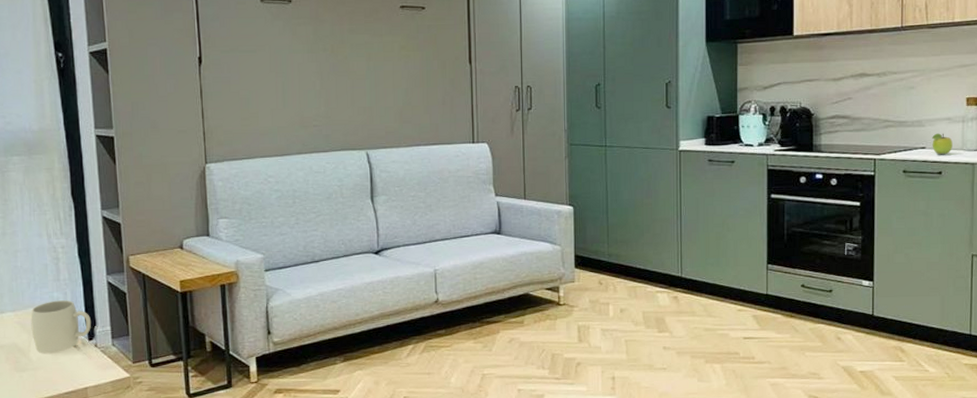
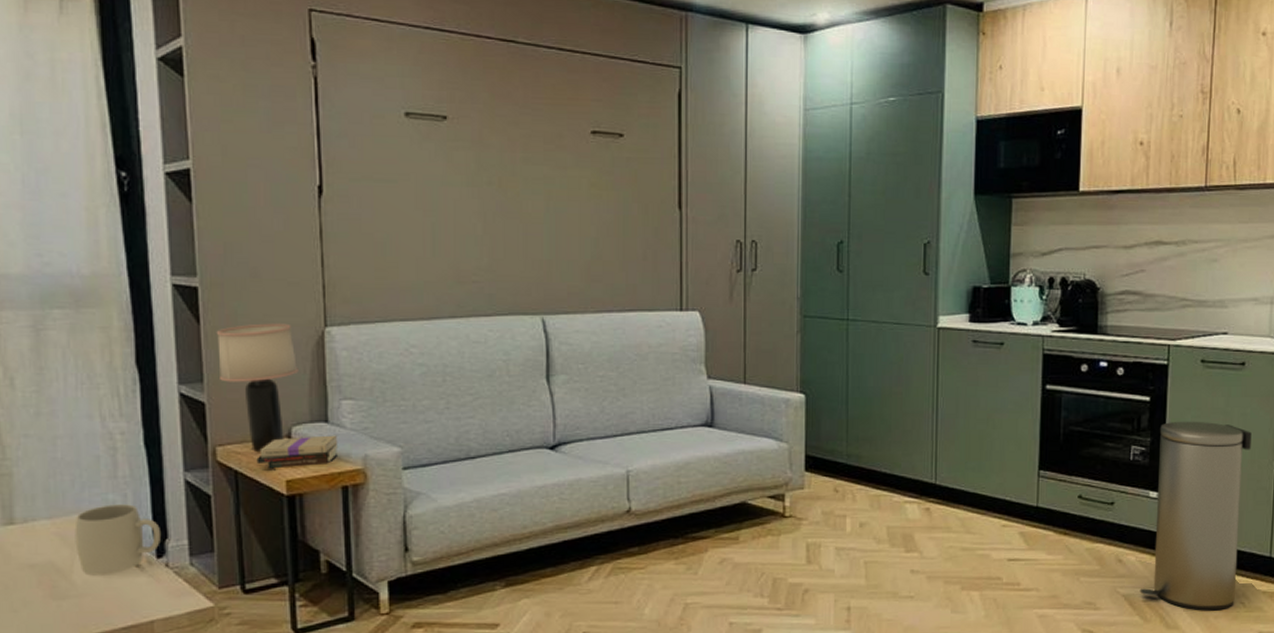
table lamp: none [127,162,187,260] -> present [216,323,299,453]
books: none [158,246,218,272] -> present [256,435,339,469]
pedal bin: none [857,221,950,380] -> present [1139,421,1252,611]
fruit: present [932,133,953,155] -> none [1235,316,1259,342]

